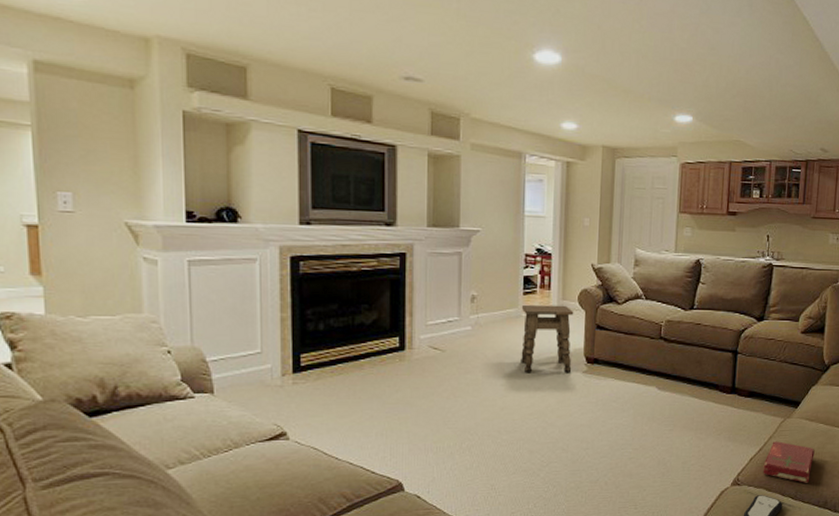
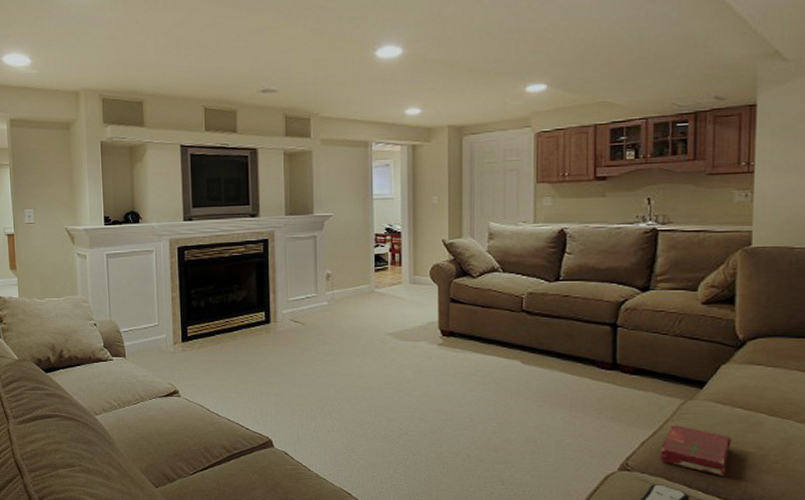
side table: present [521,304,574,373] -> none [373,280,427,345]

